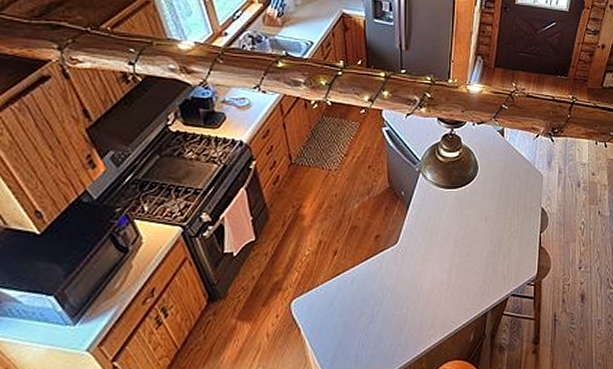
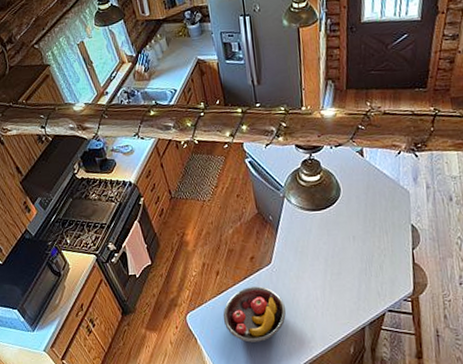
fruit bowl: none [335,268,408,332] -> present [222,286,287,343]

